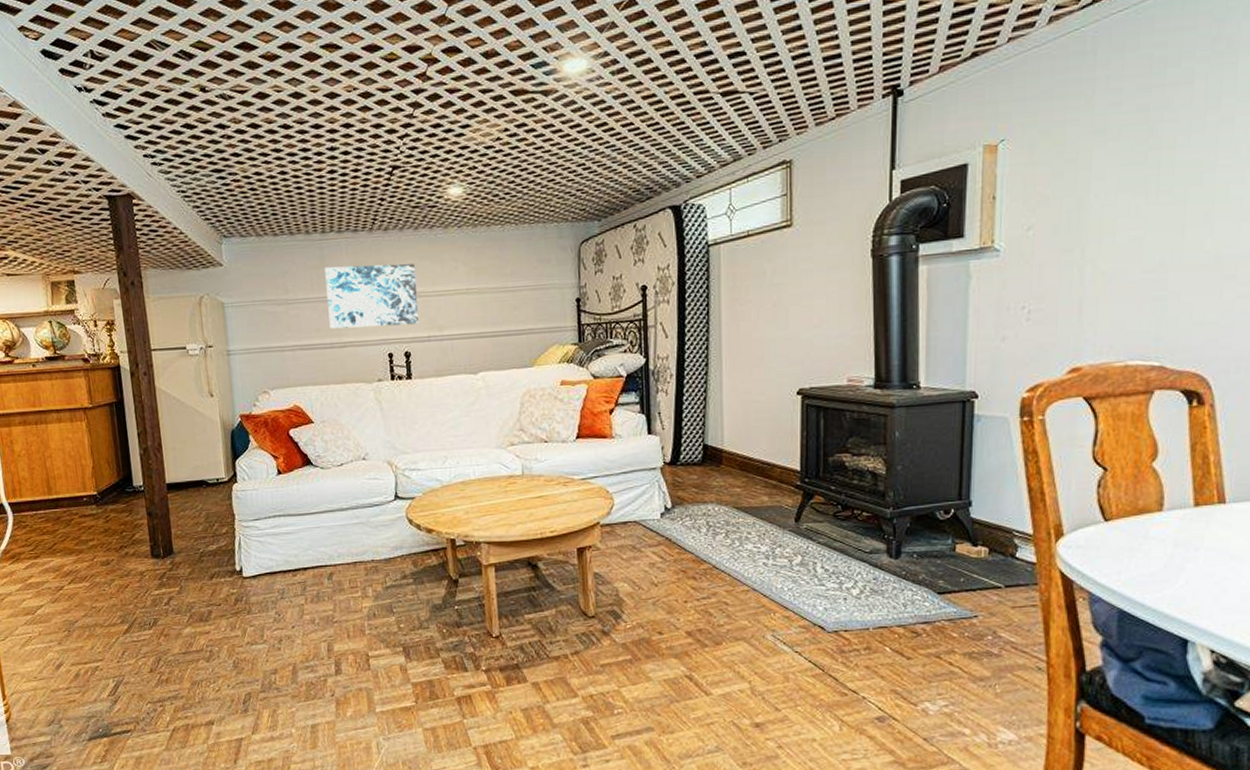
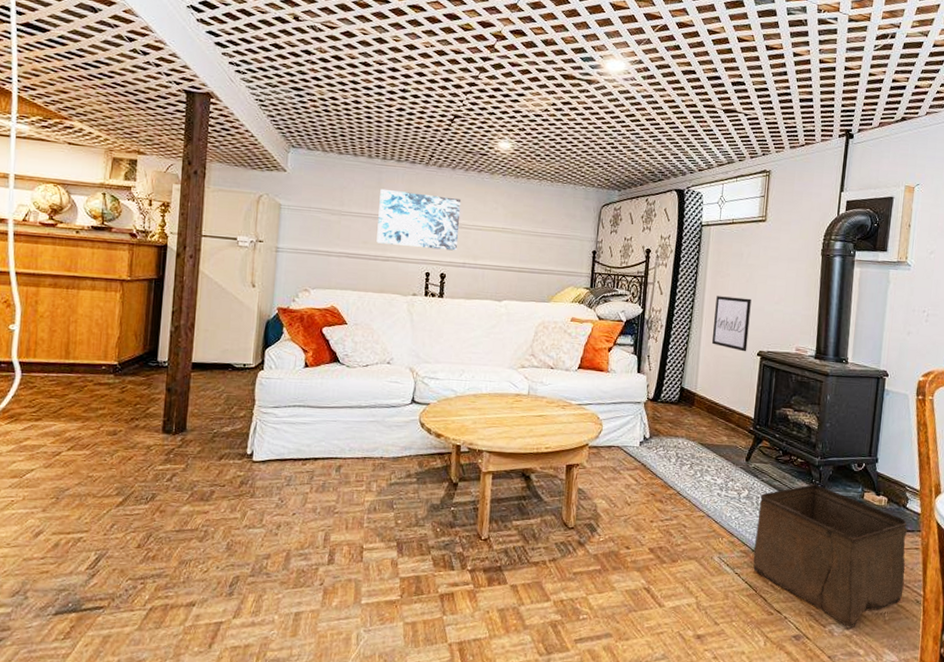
wall art: none [737,326,783,393] -> present [712,296,752,352]
storage bin: none [816,540,1020,705] -> present [753,483,908,629]

